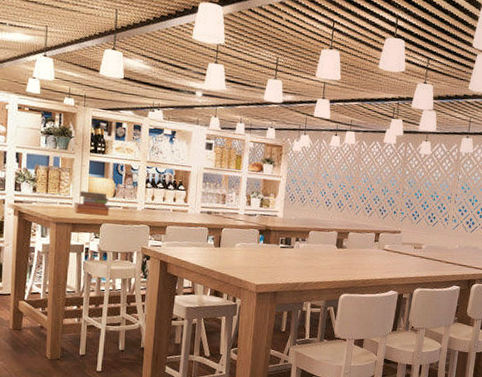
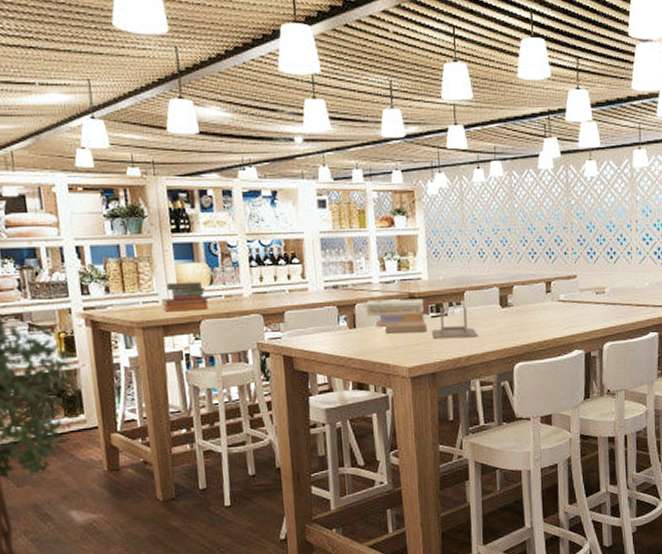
books: none [229,227,277,258] -> present [364,298,428,334]
napkin holder: none [279,241,315,269] -> present [432,306,478,339]

